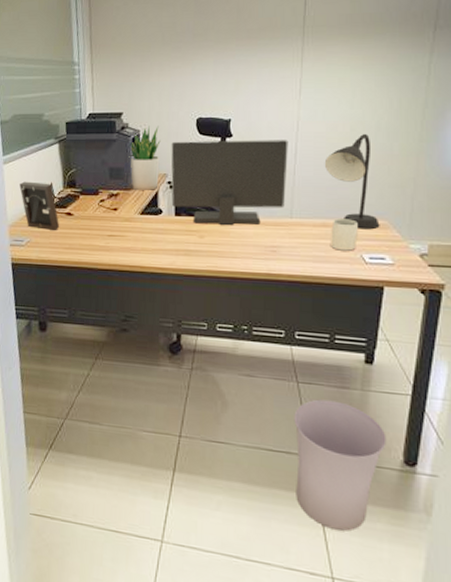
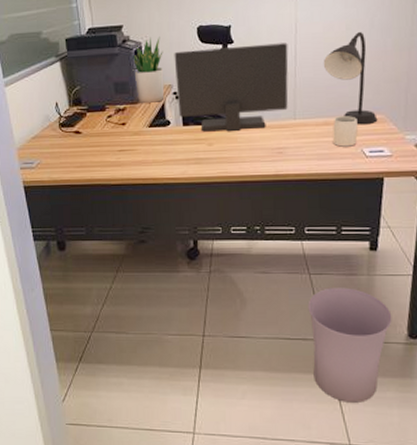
picture frame: present [19,181,60,230] -> none [24,102,69,150]

